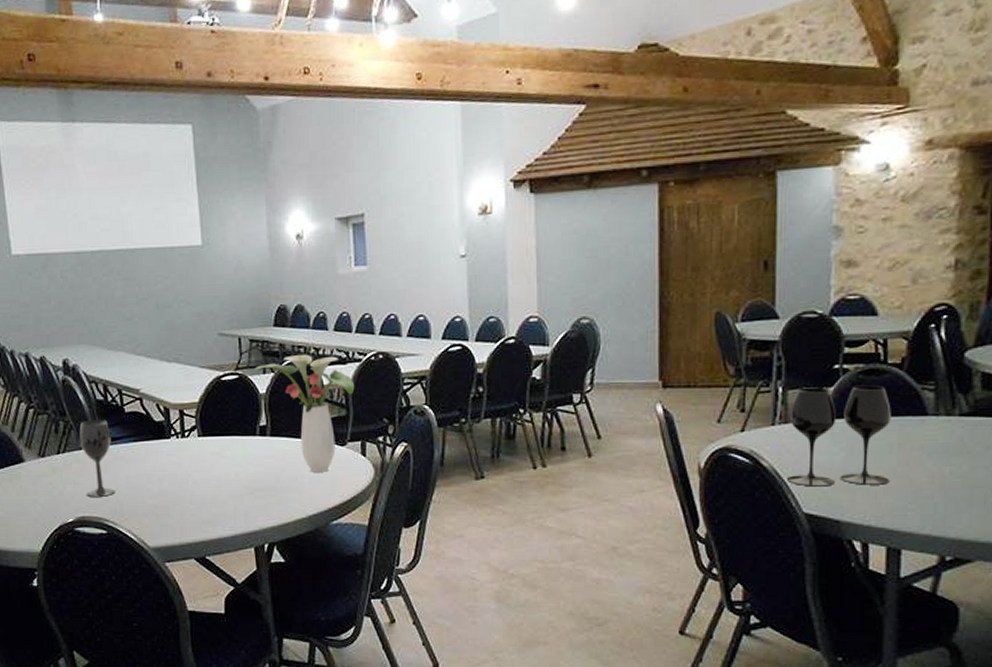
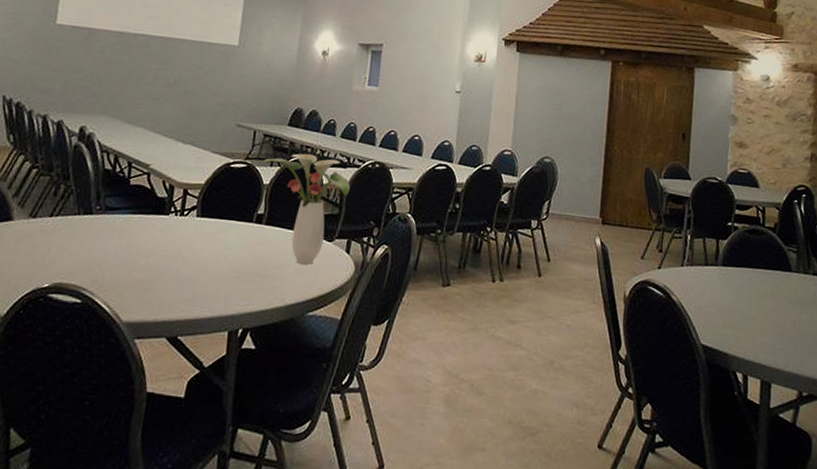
wine glass: present [79,419,116,497] -> none [69,187,111,265]
wine glass: present [787,385,891,487] -> none [690,237,767,326]

